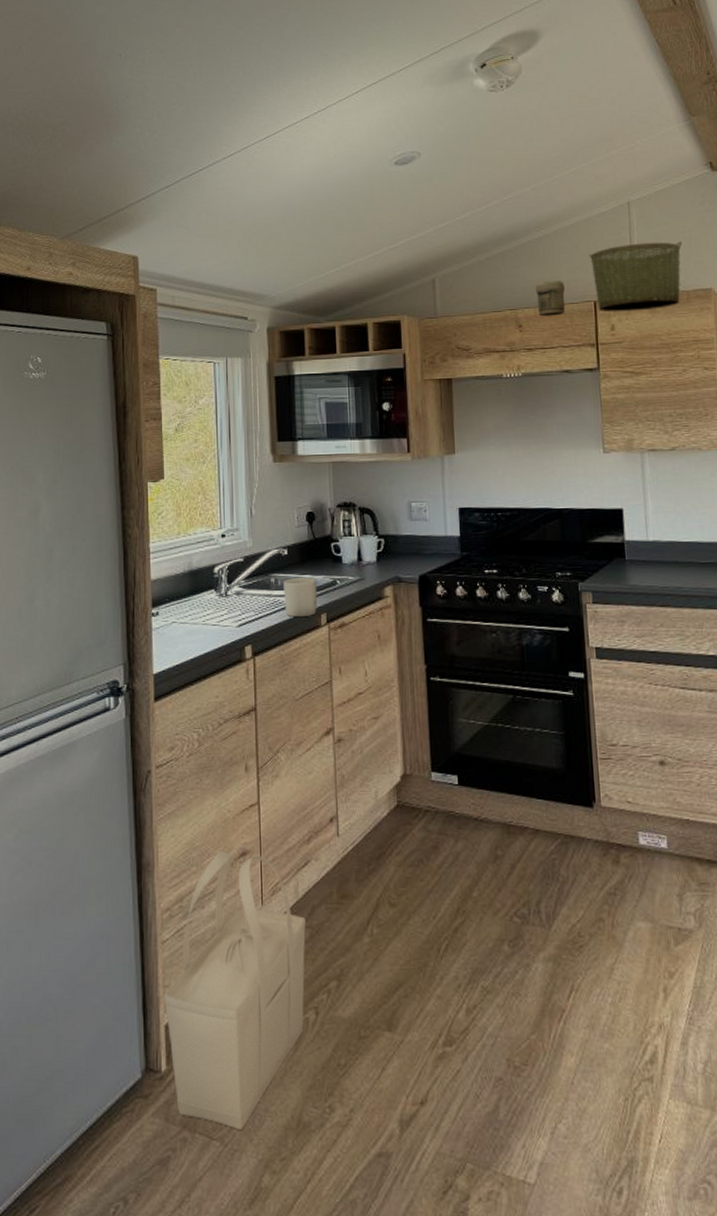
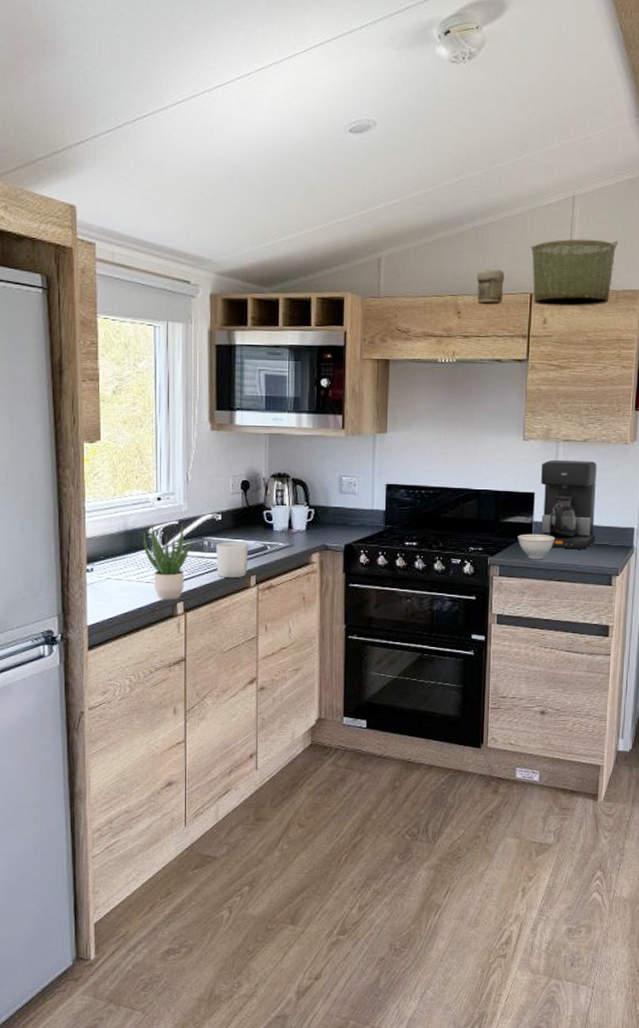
shopping bag: present [165,850,306,1131] -> none [94,781,224,1003]
potted plant: none [208,560,260,644] -> present [143,522,194,600]
bowl: none [608,554,653,584] -> present [517,533,555,560]
coffee maker: none [627,471,698,570] -> present [538,459,597,550]

